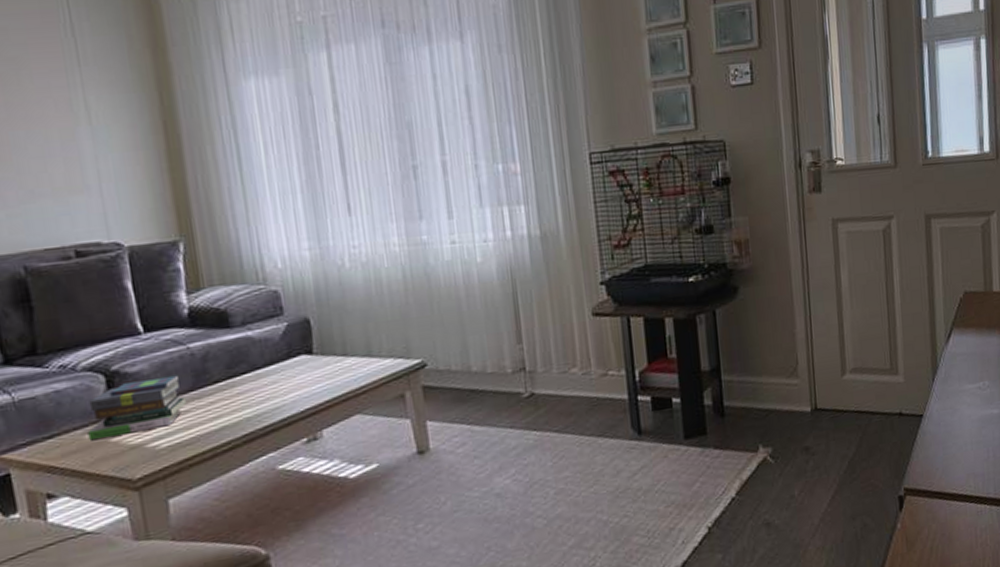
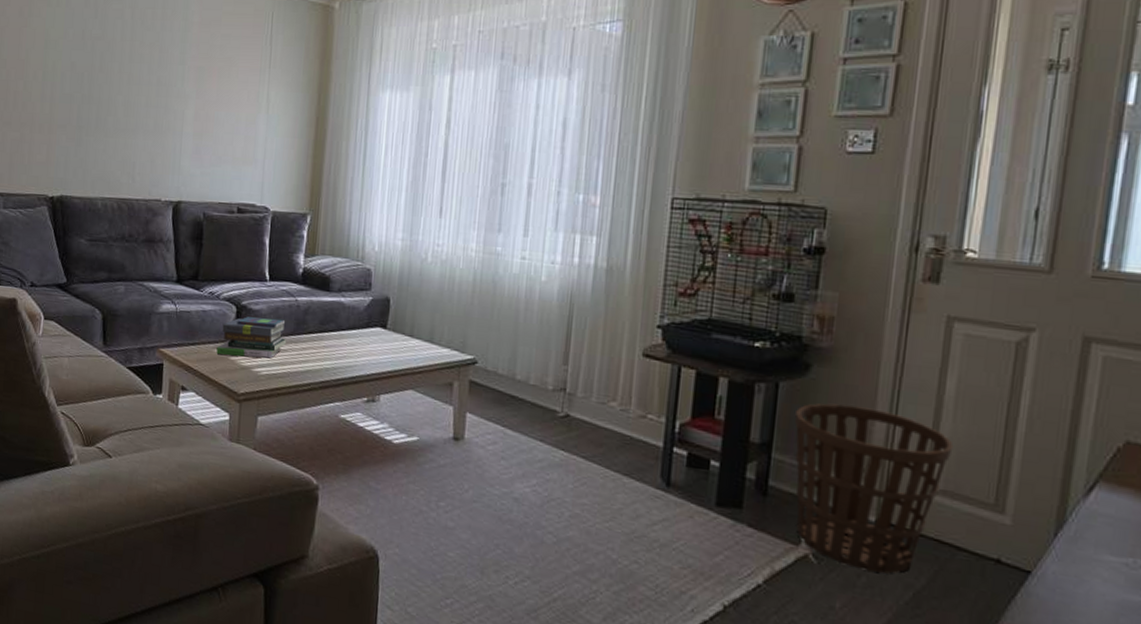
basket: none [734,313,855,456] -> present [795,403,954,574]

